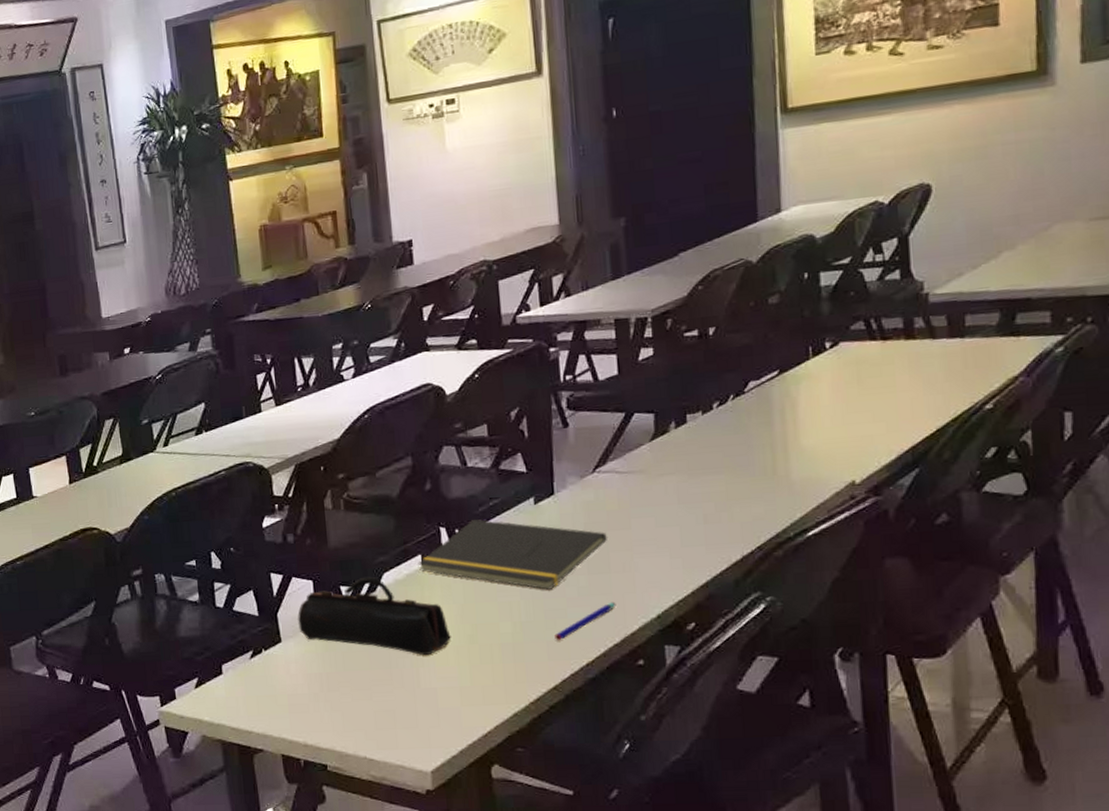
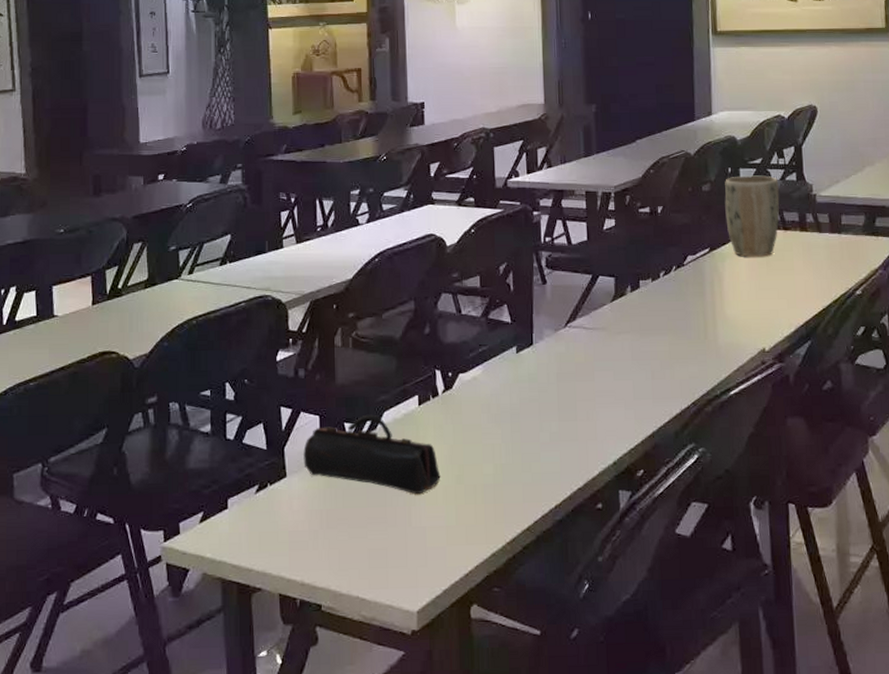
notepad: present [417,519,608,590] -> none [415,364,576,434]
pen: present [554,601,617,641] -> none [529,447,581,484]
plant pot: none [799,277,876,377] -> present [725,175,780,257]

